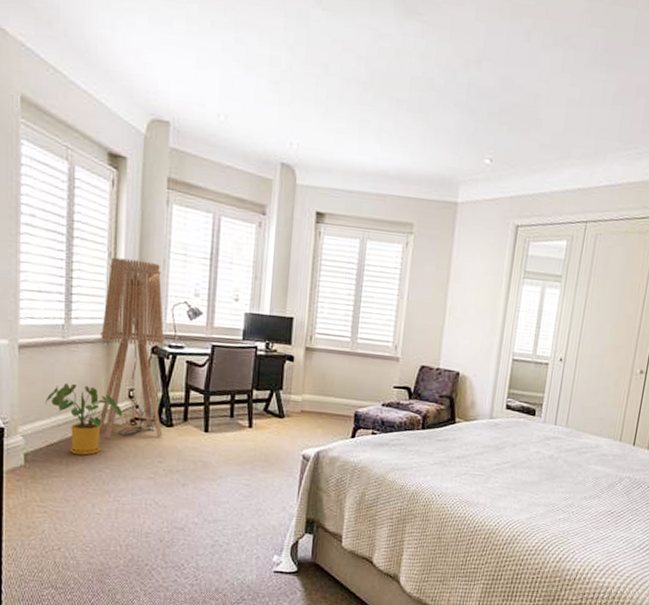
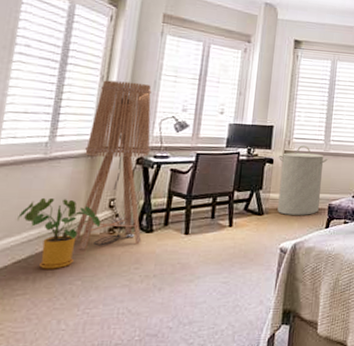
laundry hamper: none [299,342,356,422] -> present [277,145,329,215]

